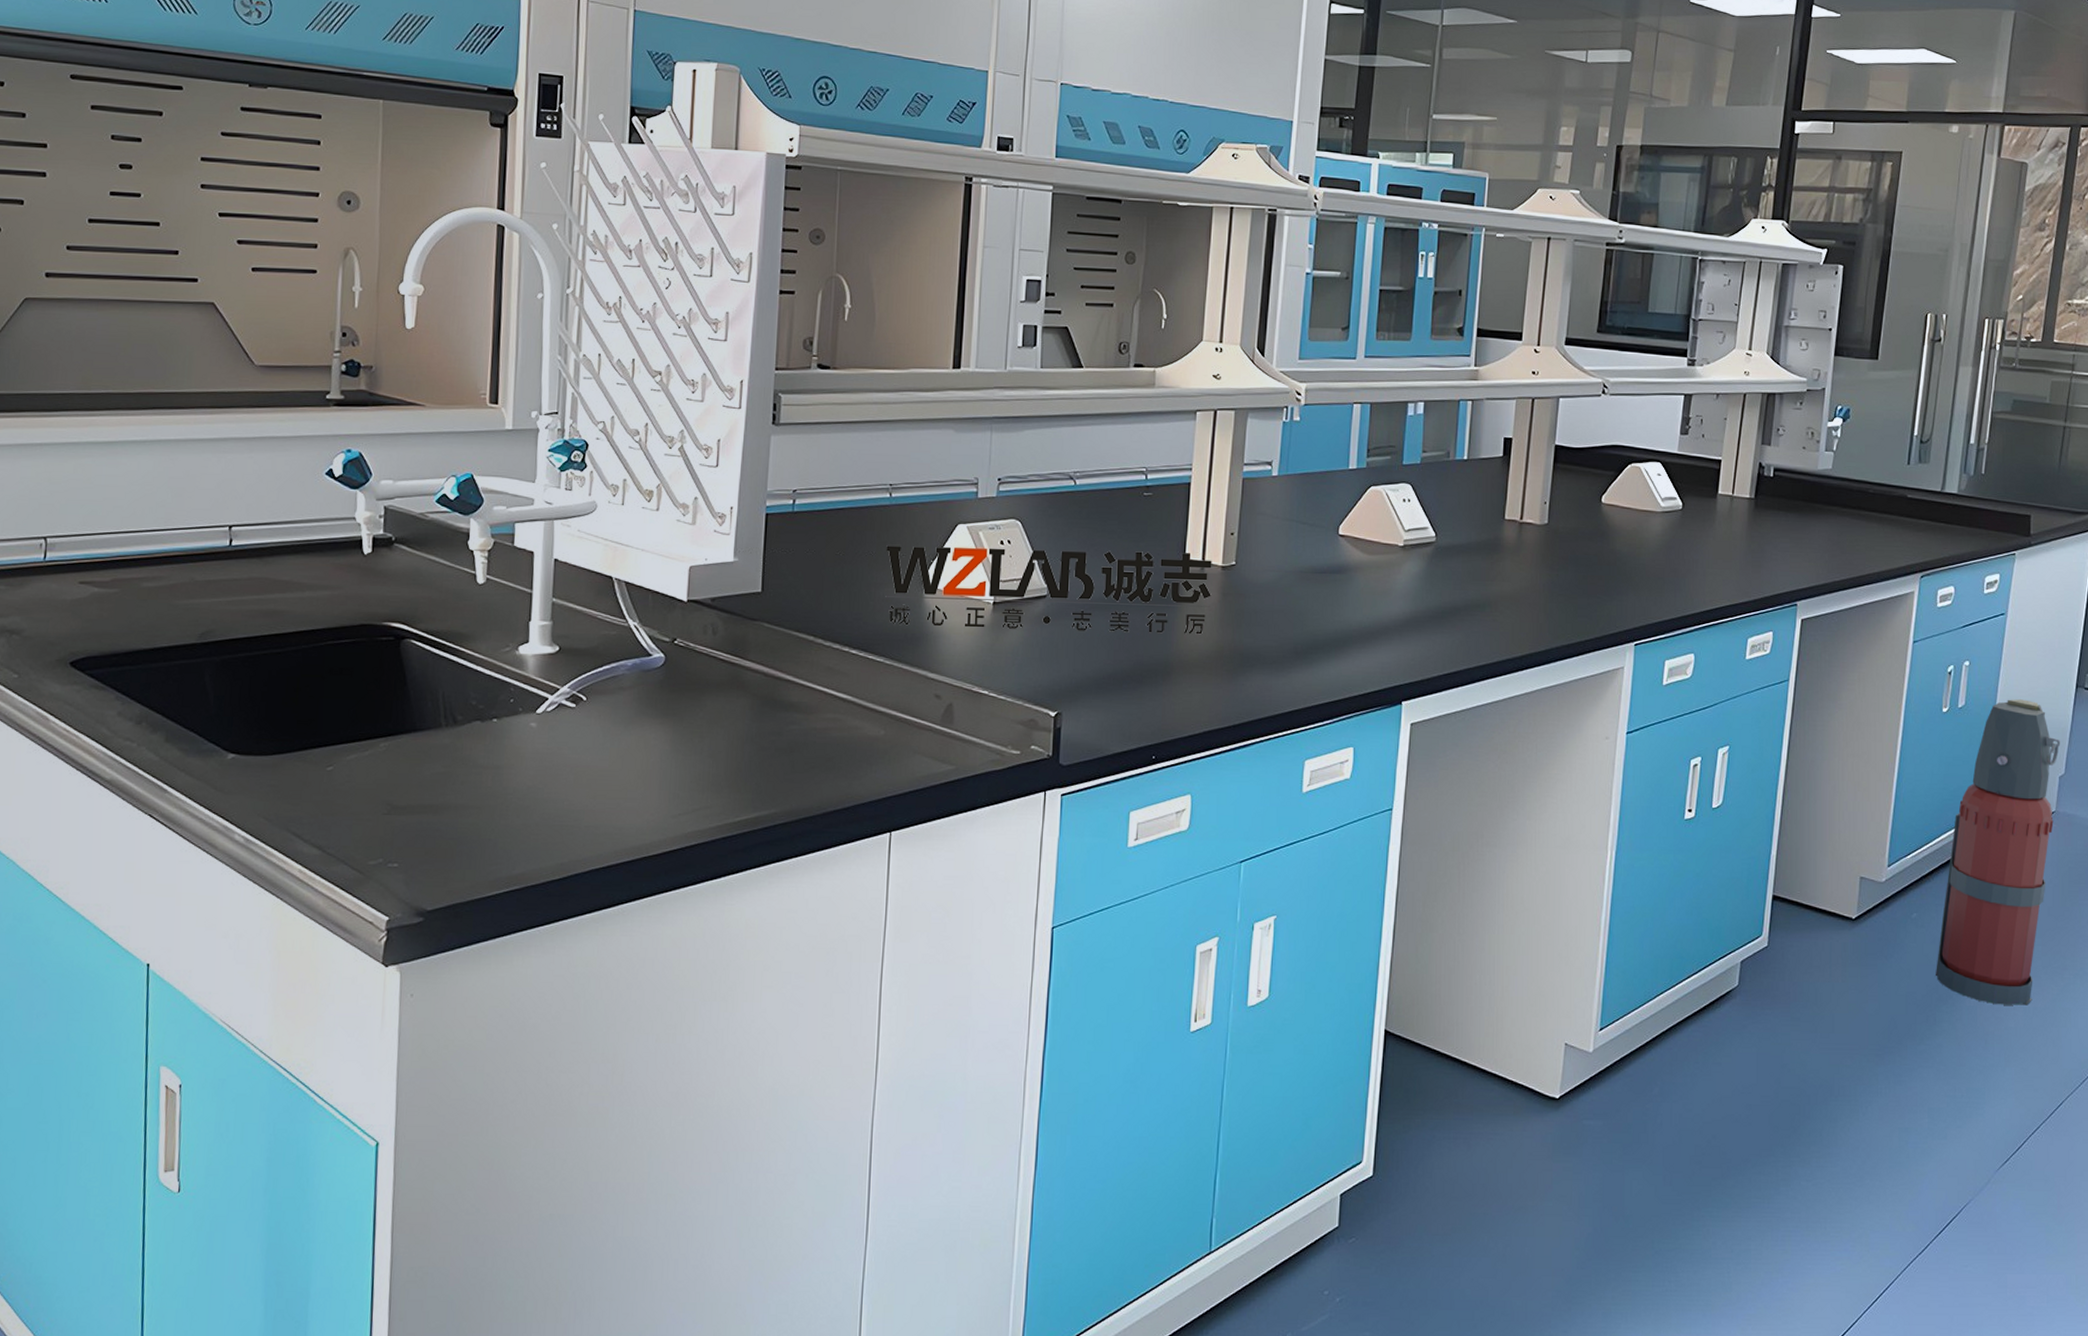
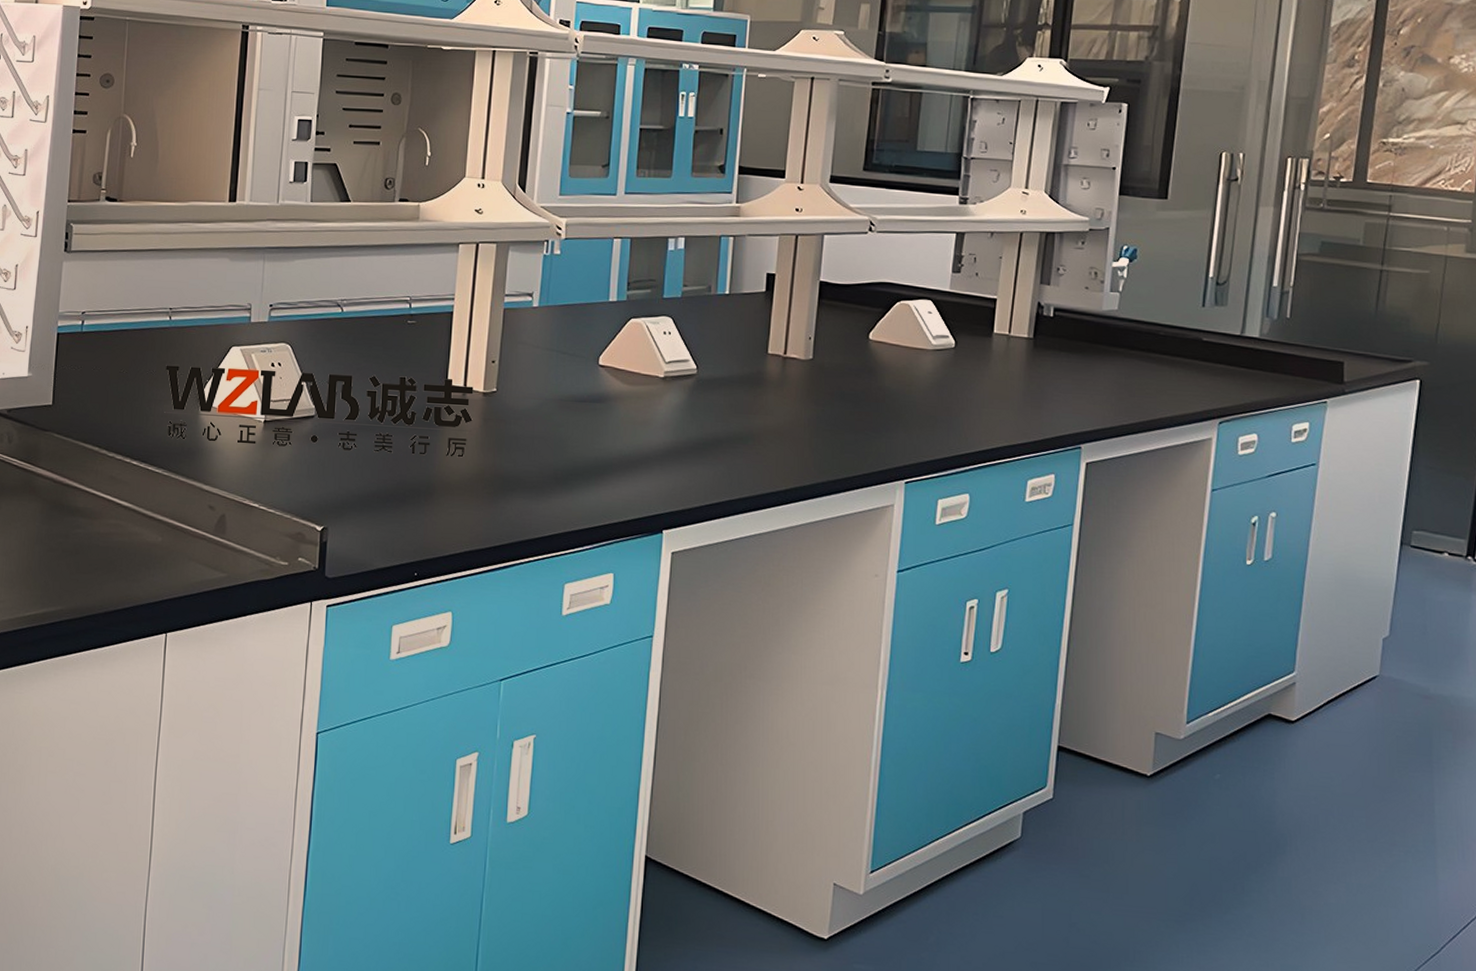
fire extinguisher: present [1936,699,2061,1005] -> none [1243,554,1384,881]

